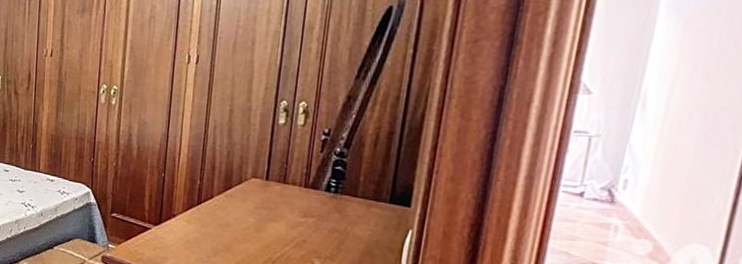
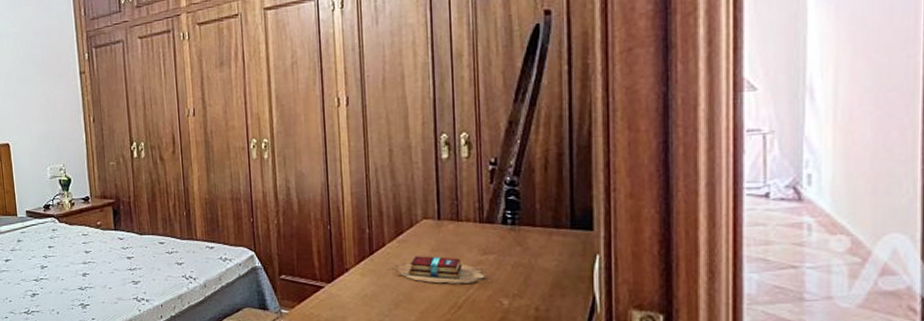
book: none [212,211,306,243] -> present [388,256,491,285]

